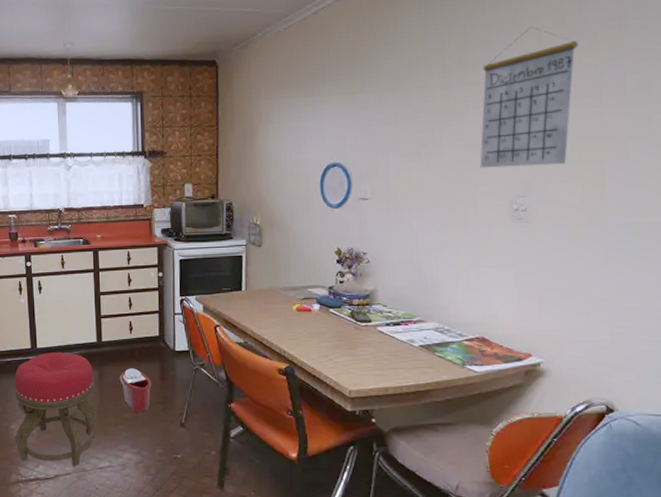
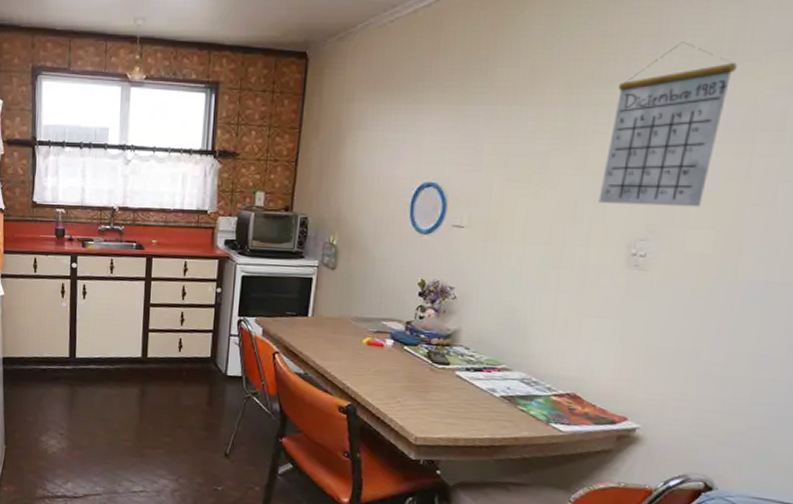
stool: present [14,352,95,466] -> none [45,363,135,488]
bucket: present [119,368,152,412] -> none [162,389,198,438]

